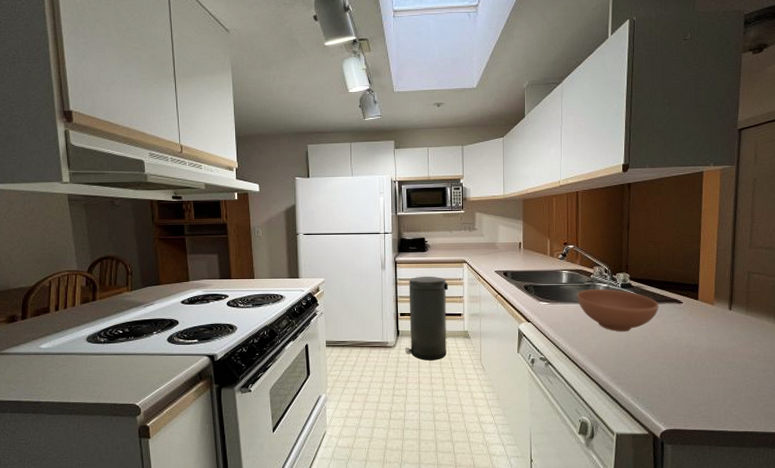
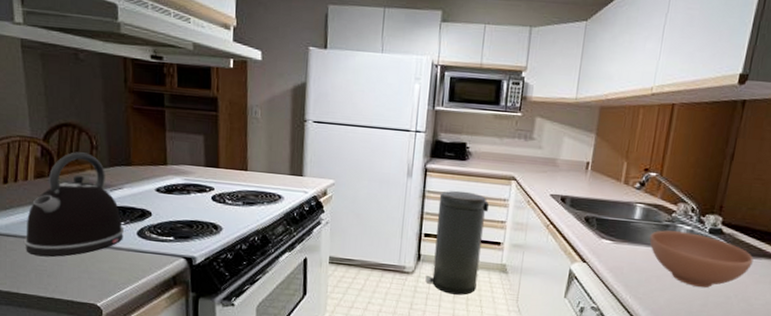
kettle: none [72,278,156,369] -> present [23,152,124,257]

